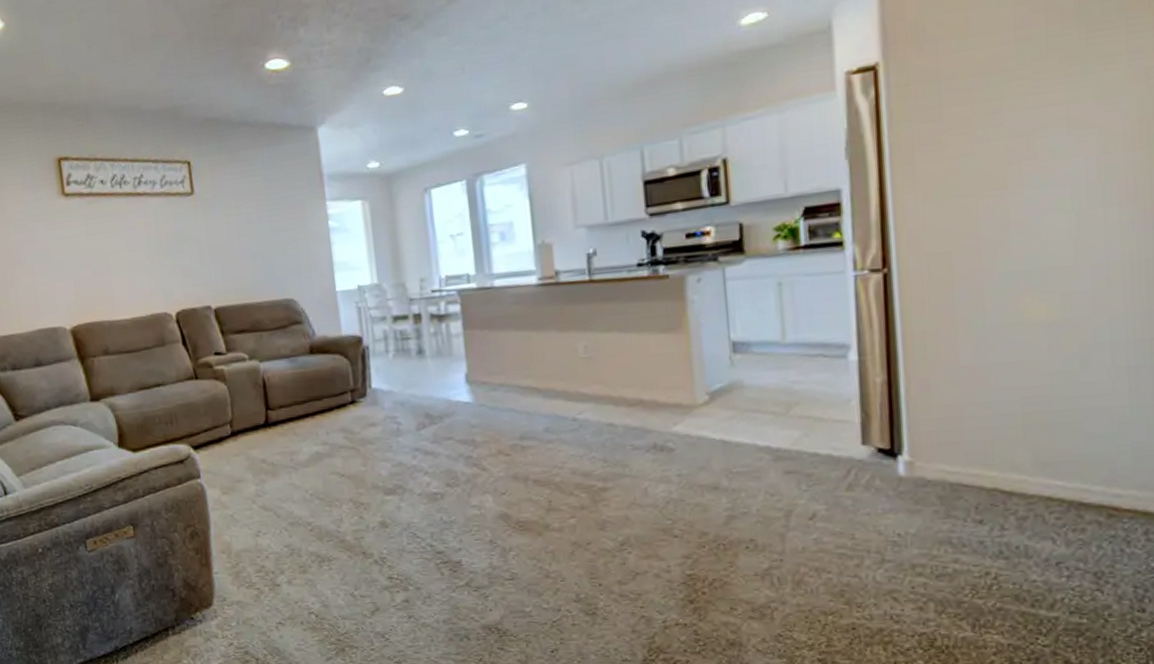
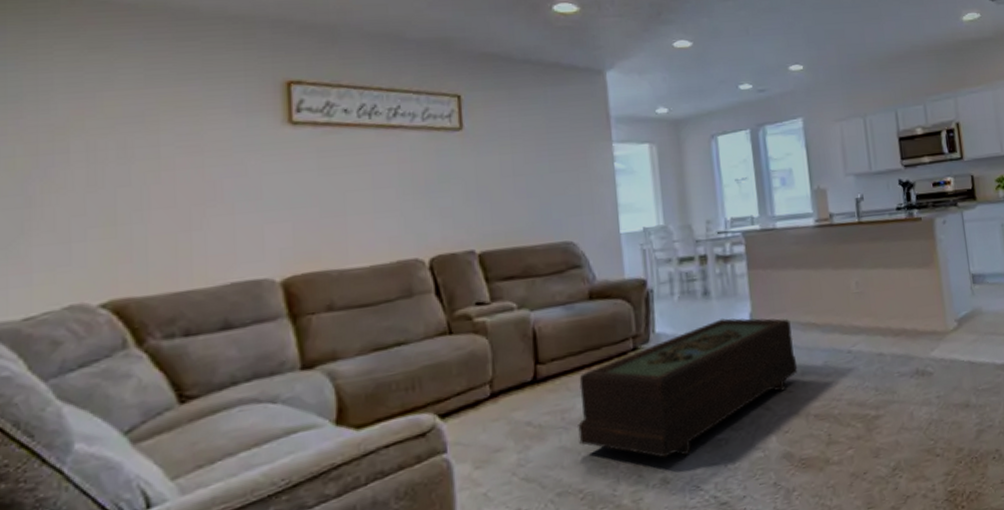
coffee table: none [304,378,517,505] -> present [578,318,798,458]

